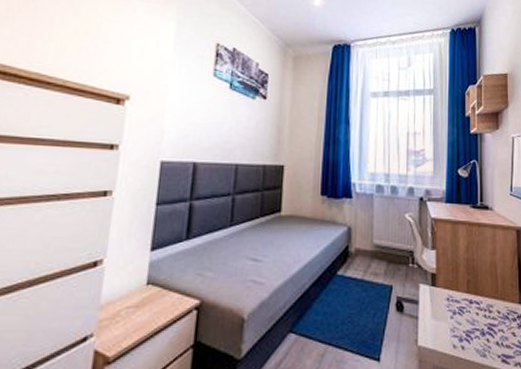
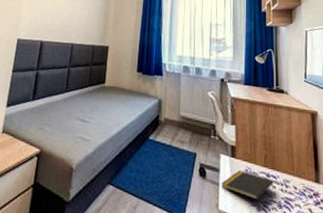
notepad: none [420,299,477,330] -> present [221,170,274,200]

